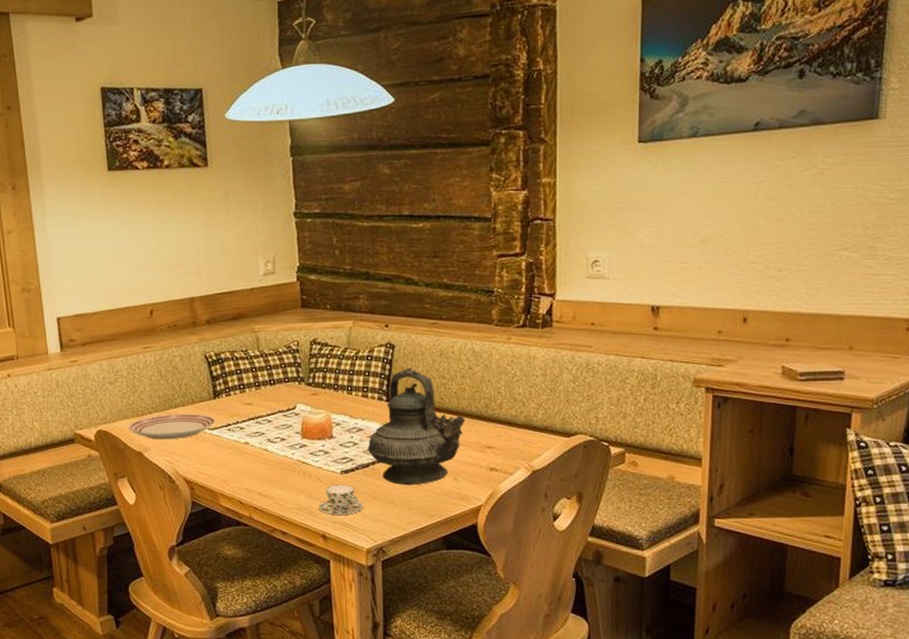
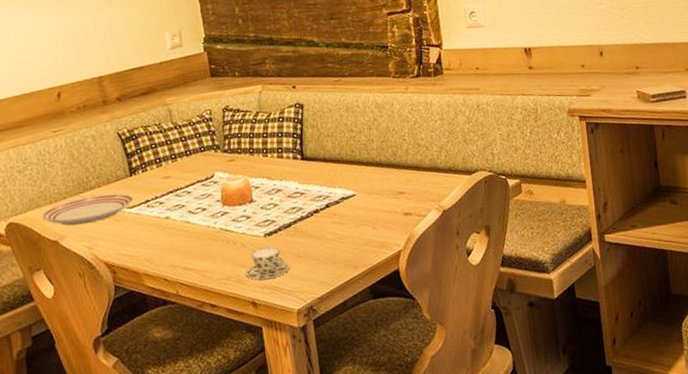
teapot: present [367,368,466,486] -> none [287,125,377,241]

